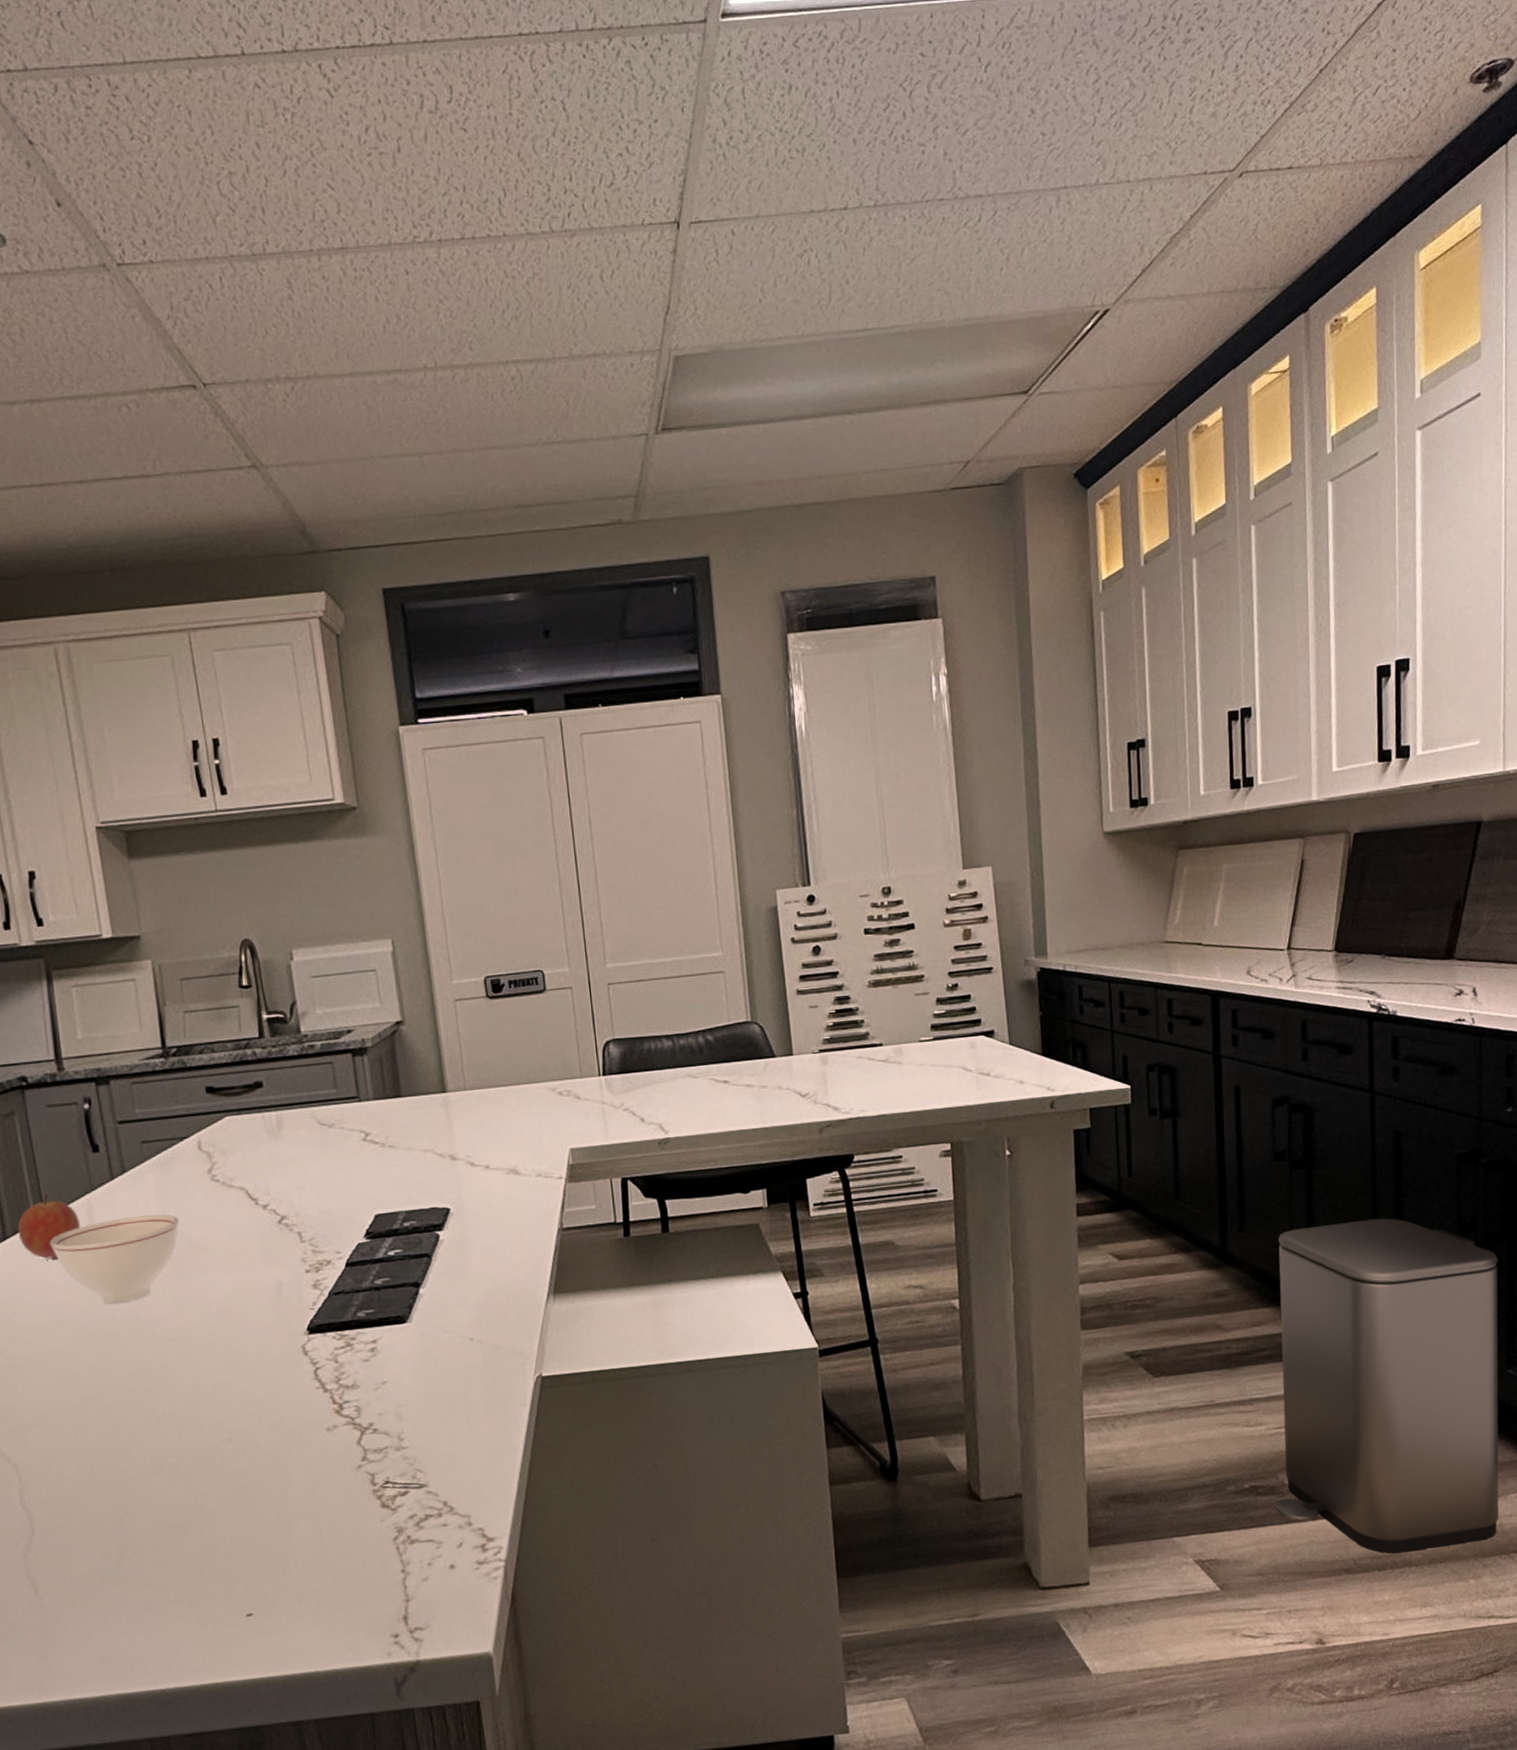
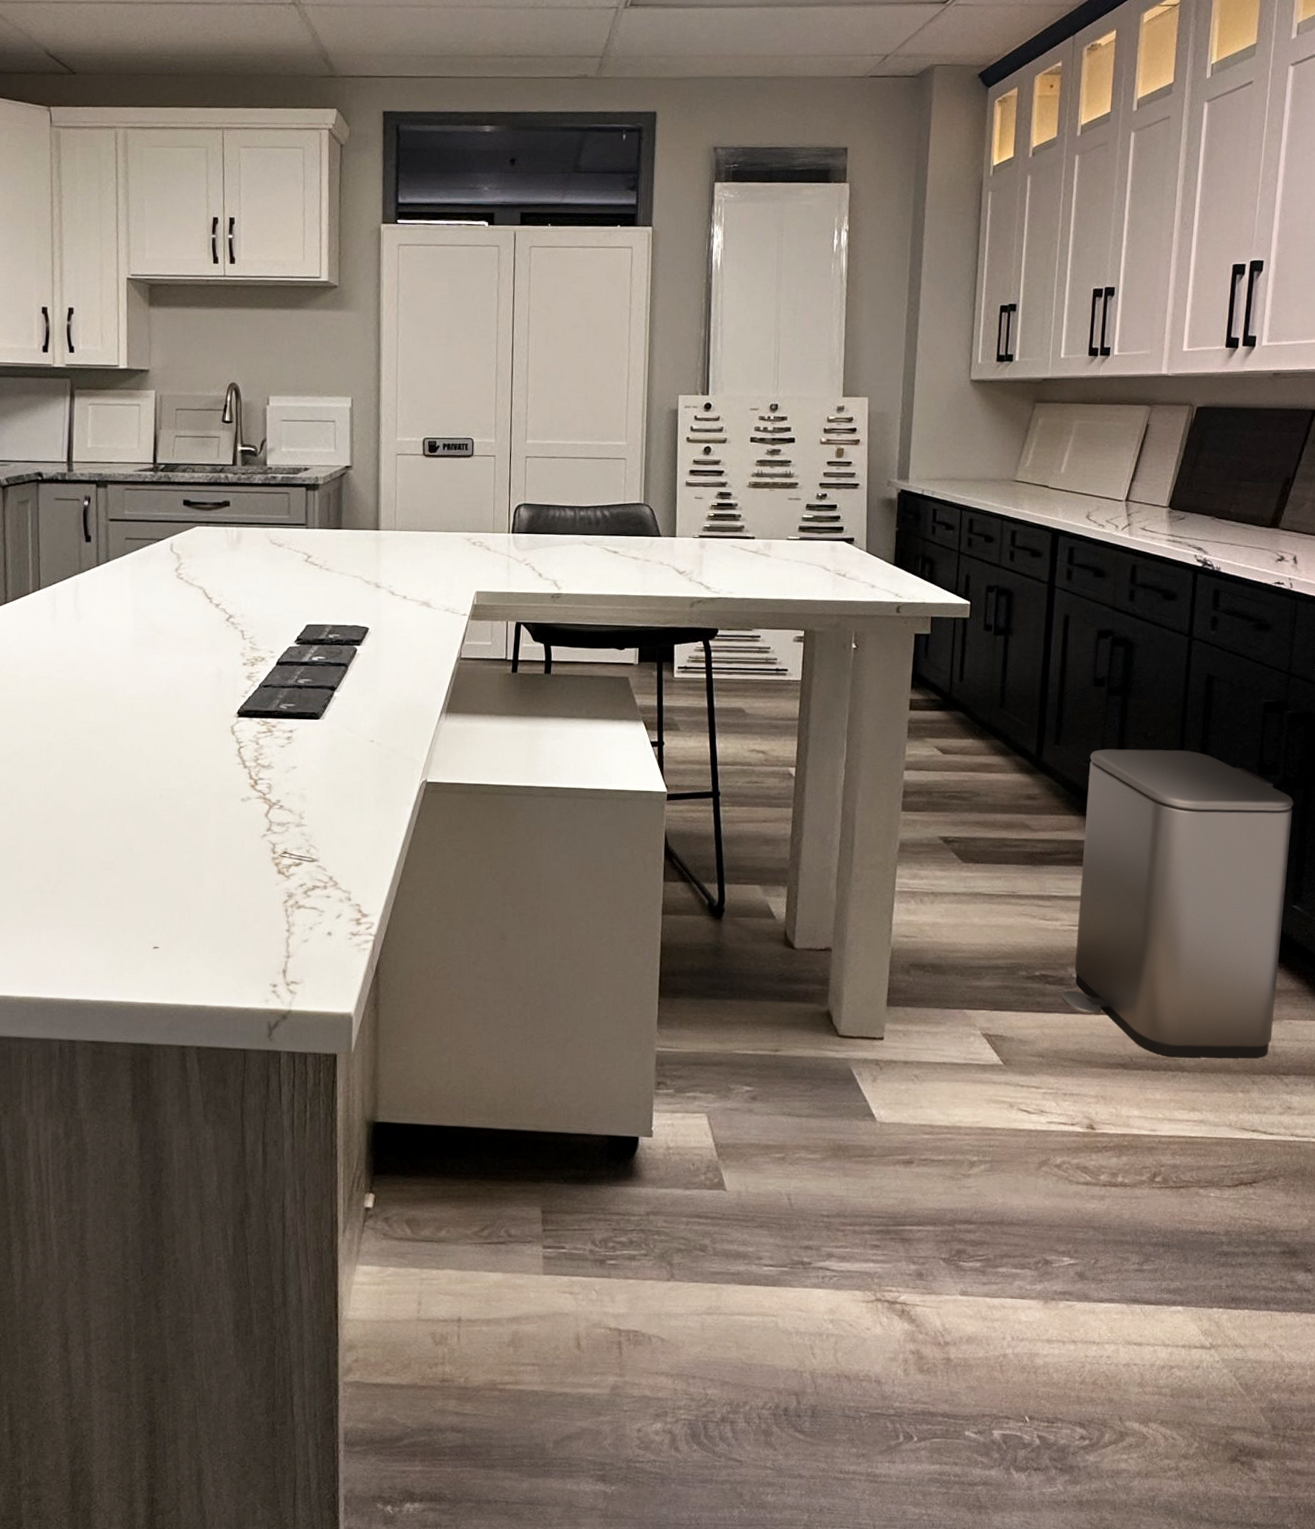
fruit: present [17,1193,81,1259] -> none [16,570,67,624]
bowl: present [50,1214,179,1305] -> none [41,599,146,670]

